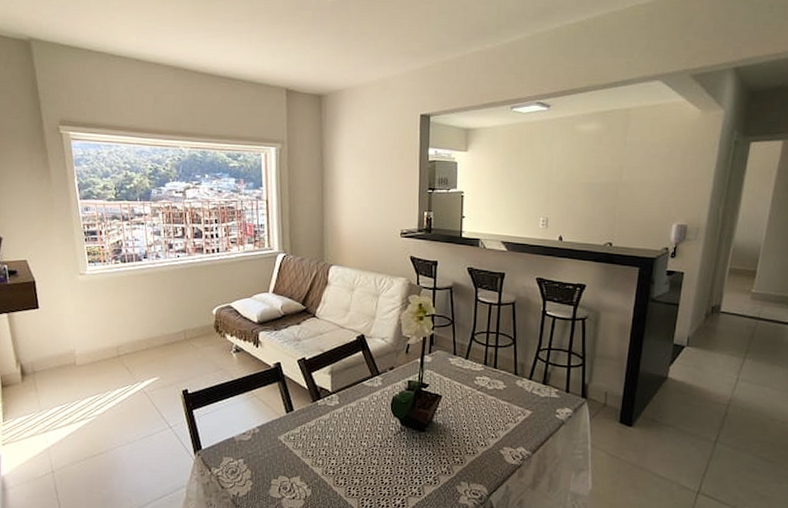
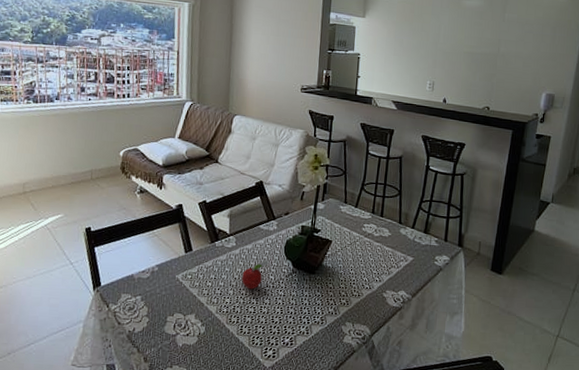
fruit: none [347,418,375,450] -> present [242,260,269,290]

